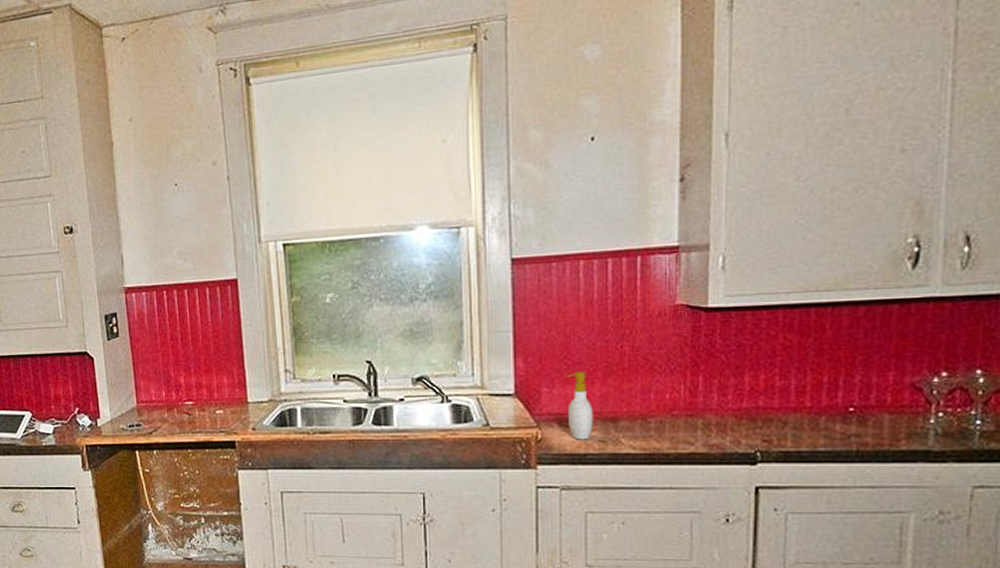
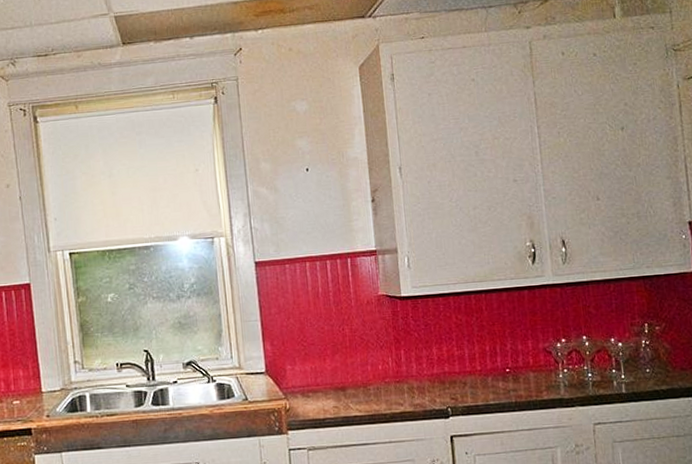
soap bottle: present [567,372,593,440] -> none [304,351,328,407]

